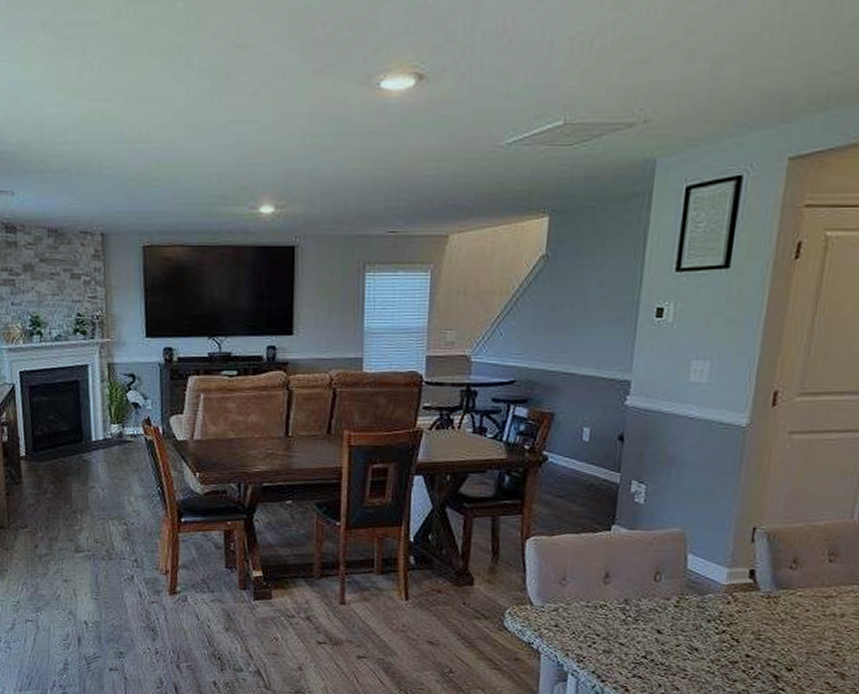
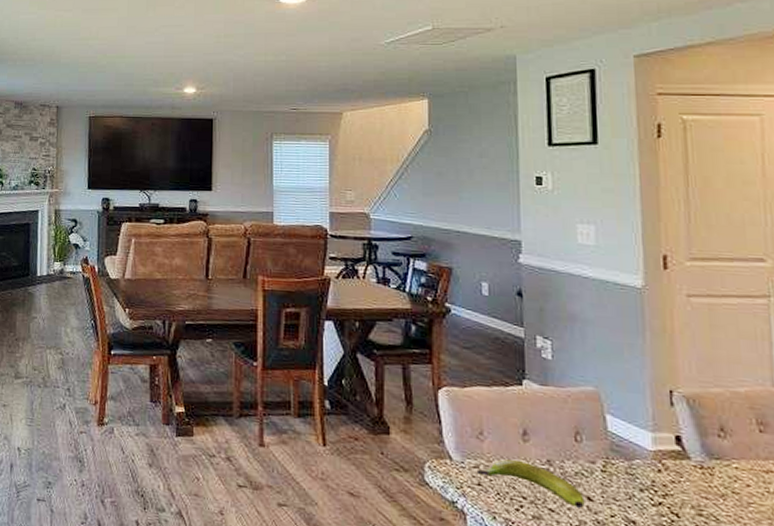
banana: none [555,601,654,641] -> present [476,459,585,508]

